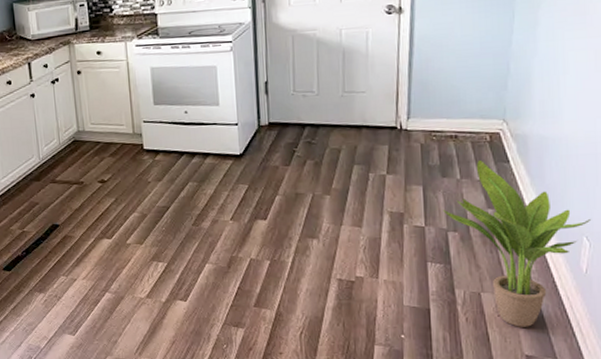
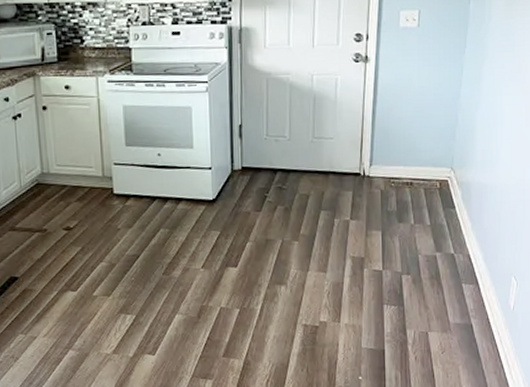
potted plant: present [443,159,592,327] -> none [398,205,519,363]

